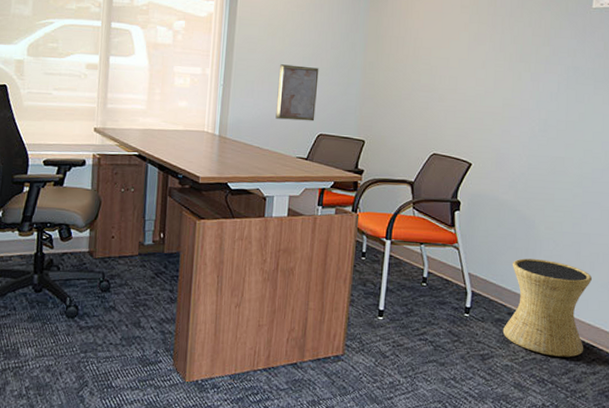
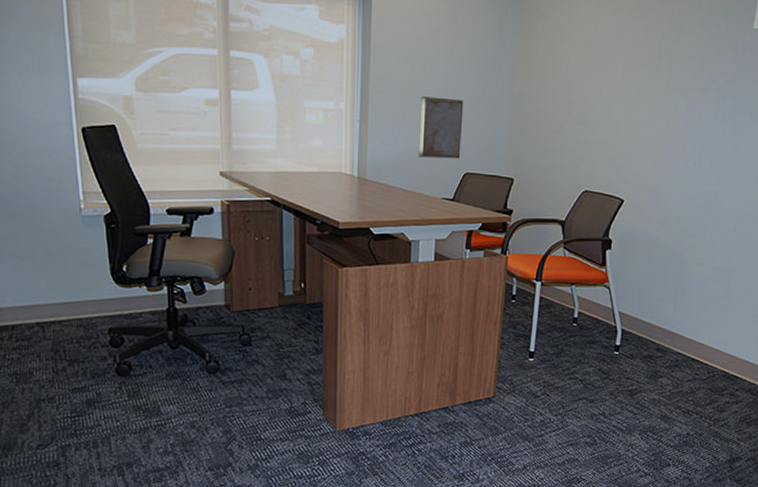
side table: present [502,258,592,357] -> none [651,295,739,389]

